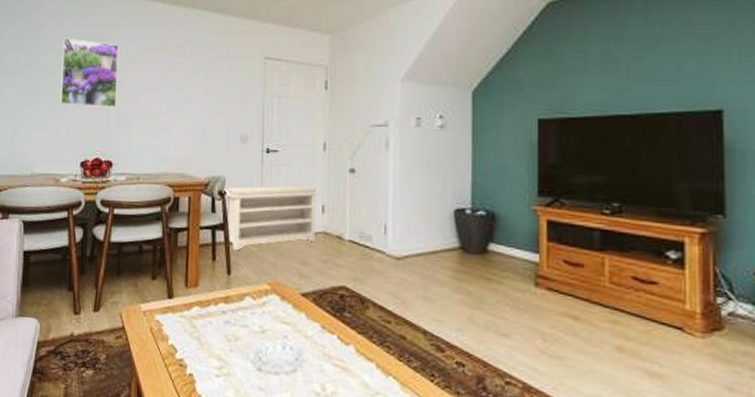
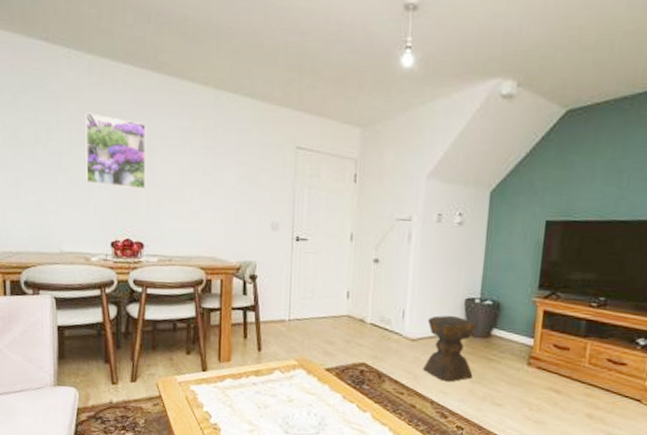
bench: present [222,185,319,251] -> none [253,271,345,331]
stool: none [412,228,471,308] -> present [423,315,476,382]

